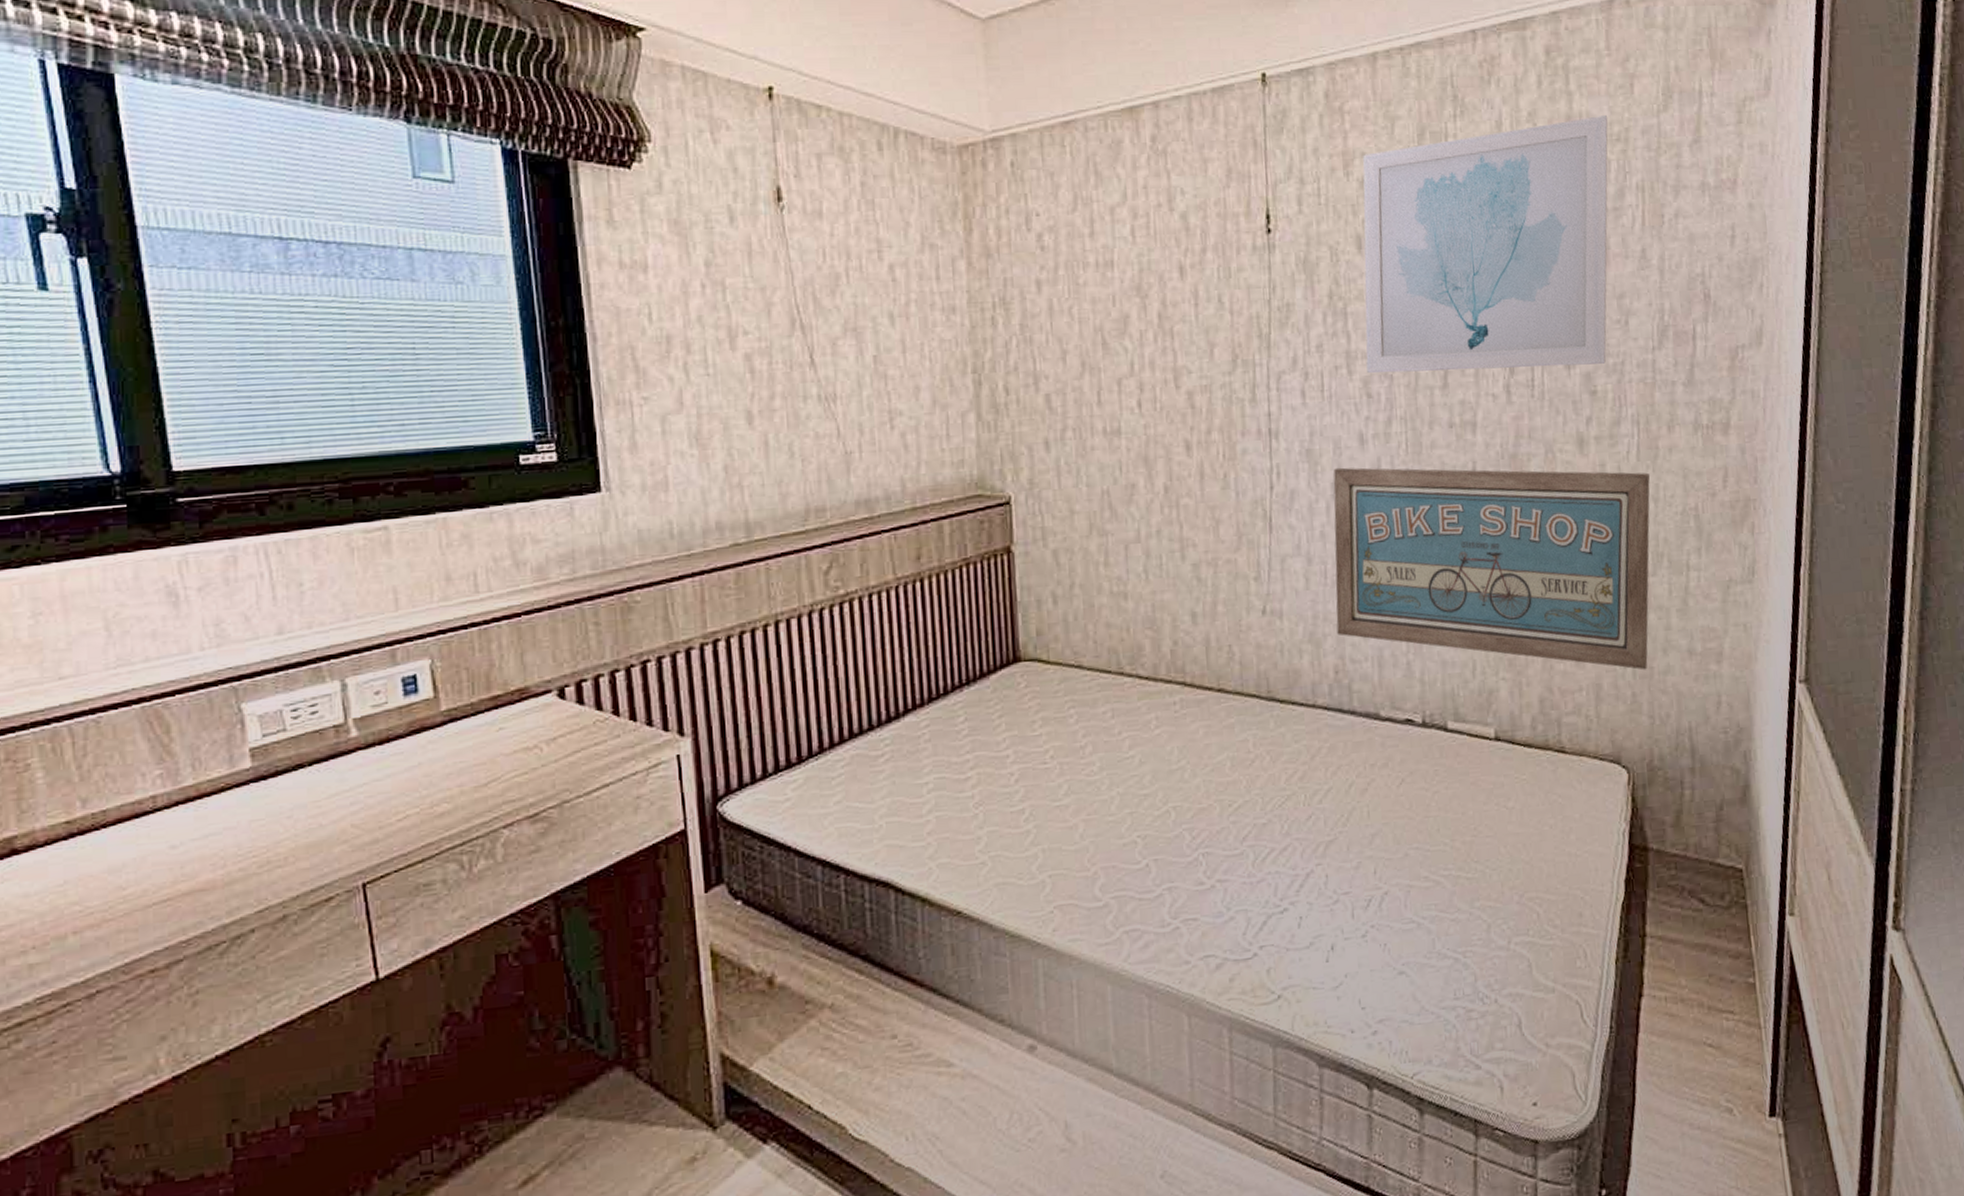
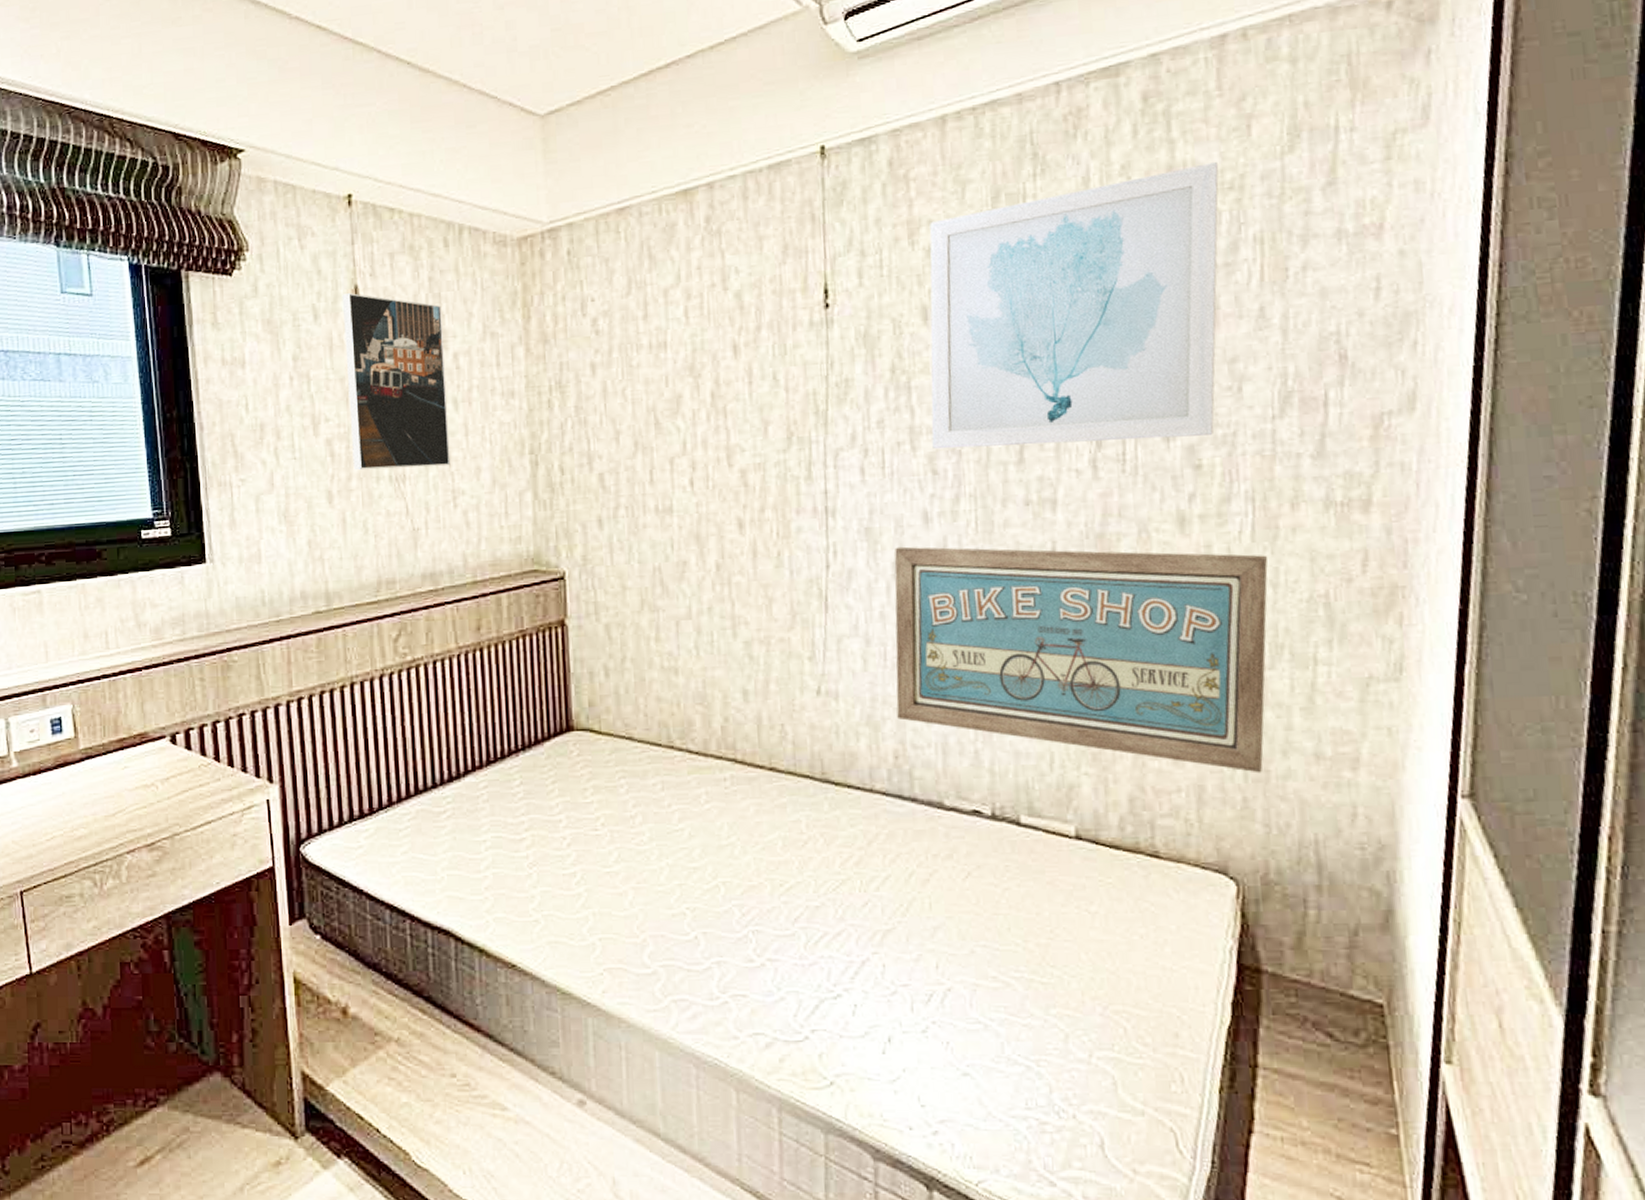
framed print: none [762,195,887,389] -> present [342,293,451,471]

